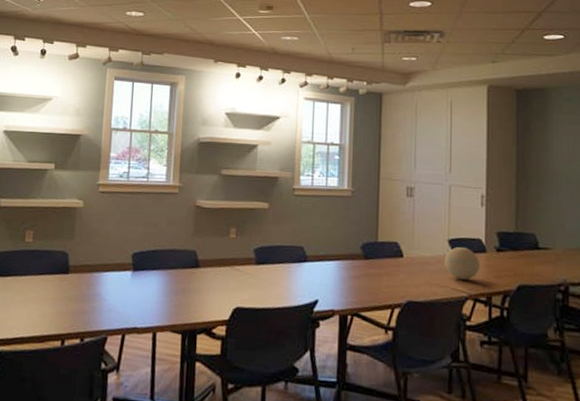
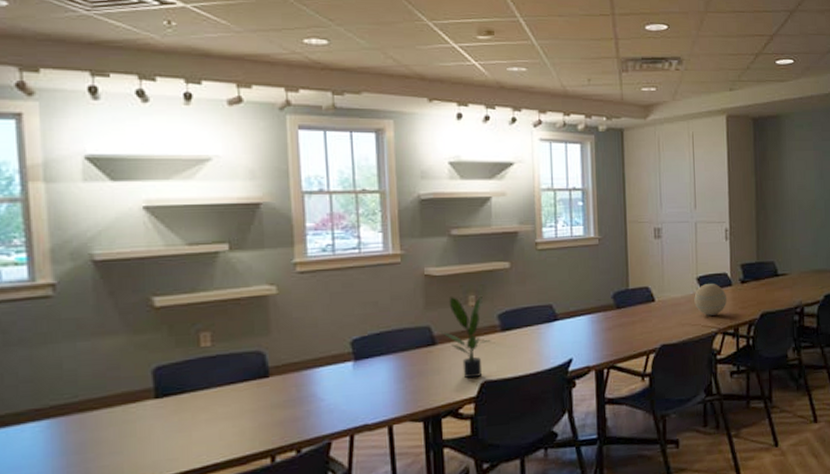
potted plant: none [203,228,246,303] -> present [440,297,491,379]

